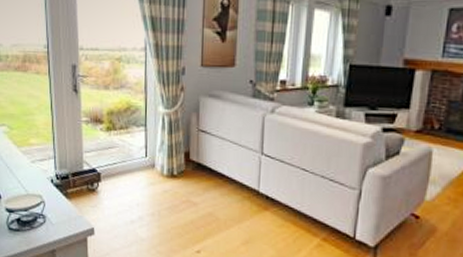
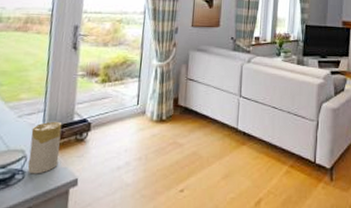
candle: none [45,168,74,220] -> present [27,121,62,174]

